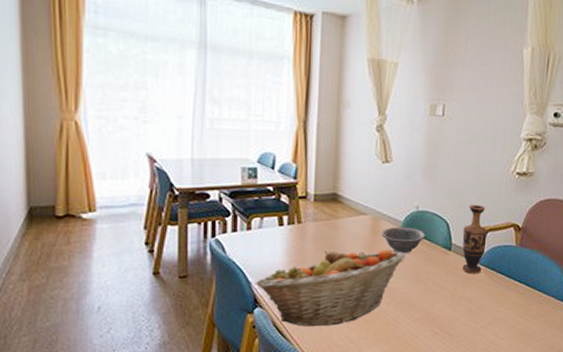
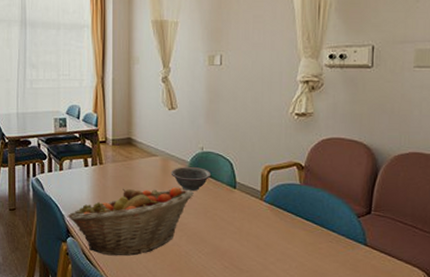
vase: present [462,204,488,274] -> none [246,144,271,211]

